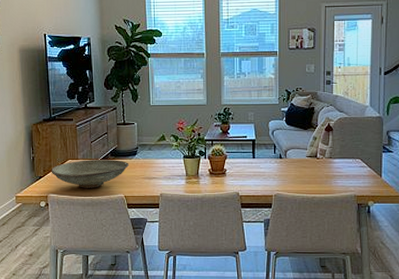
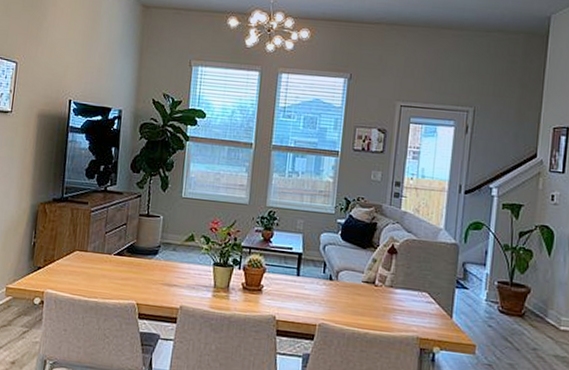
decorative bowl: present [51,159,129,188] -> none [52,253,147,289]

